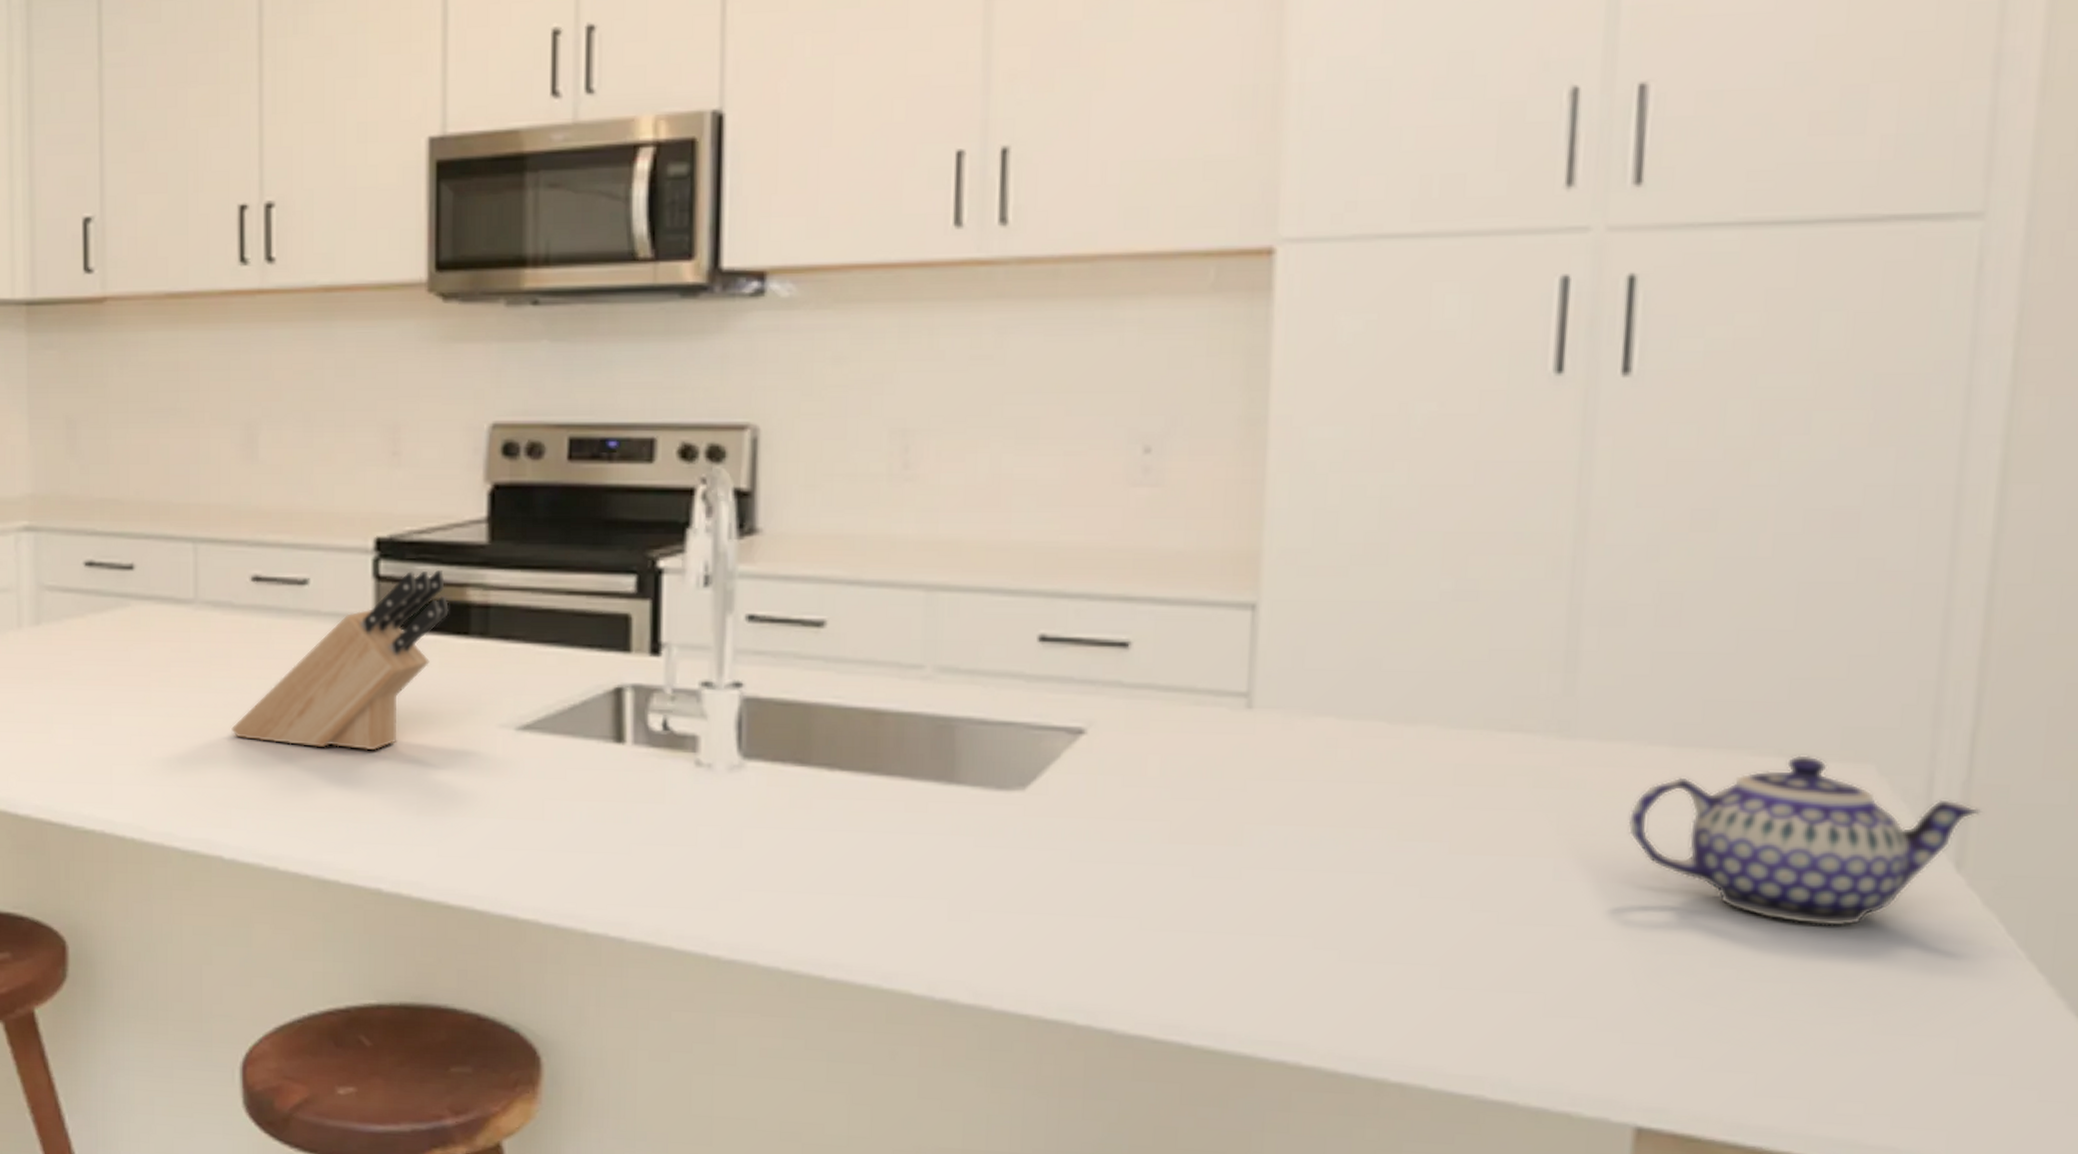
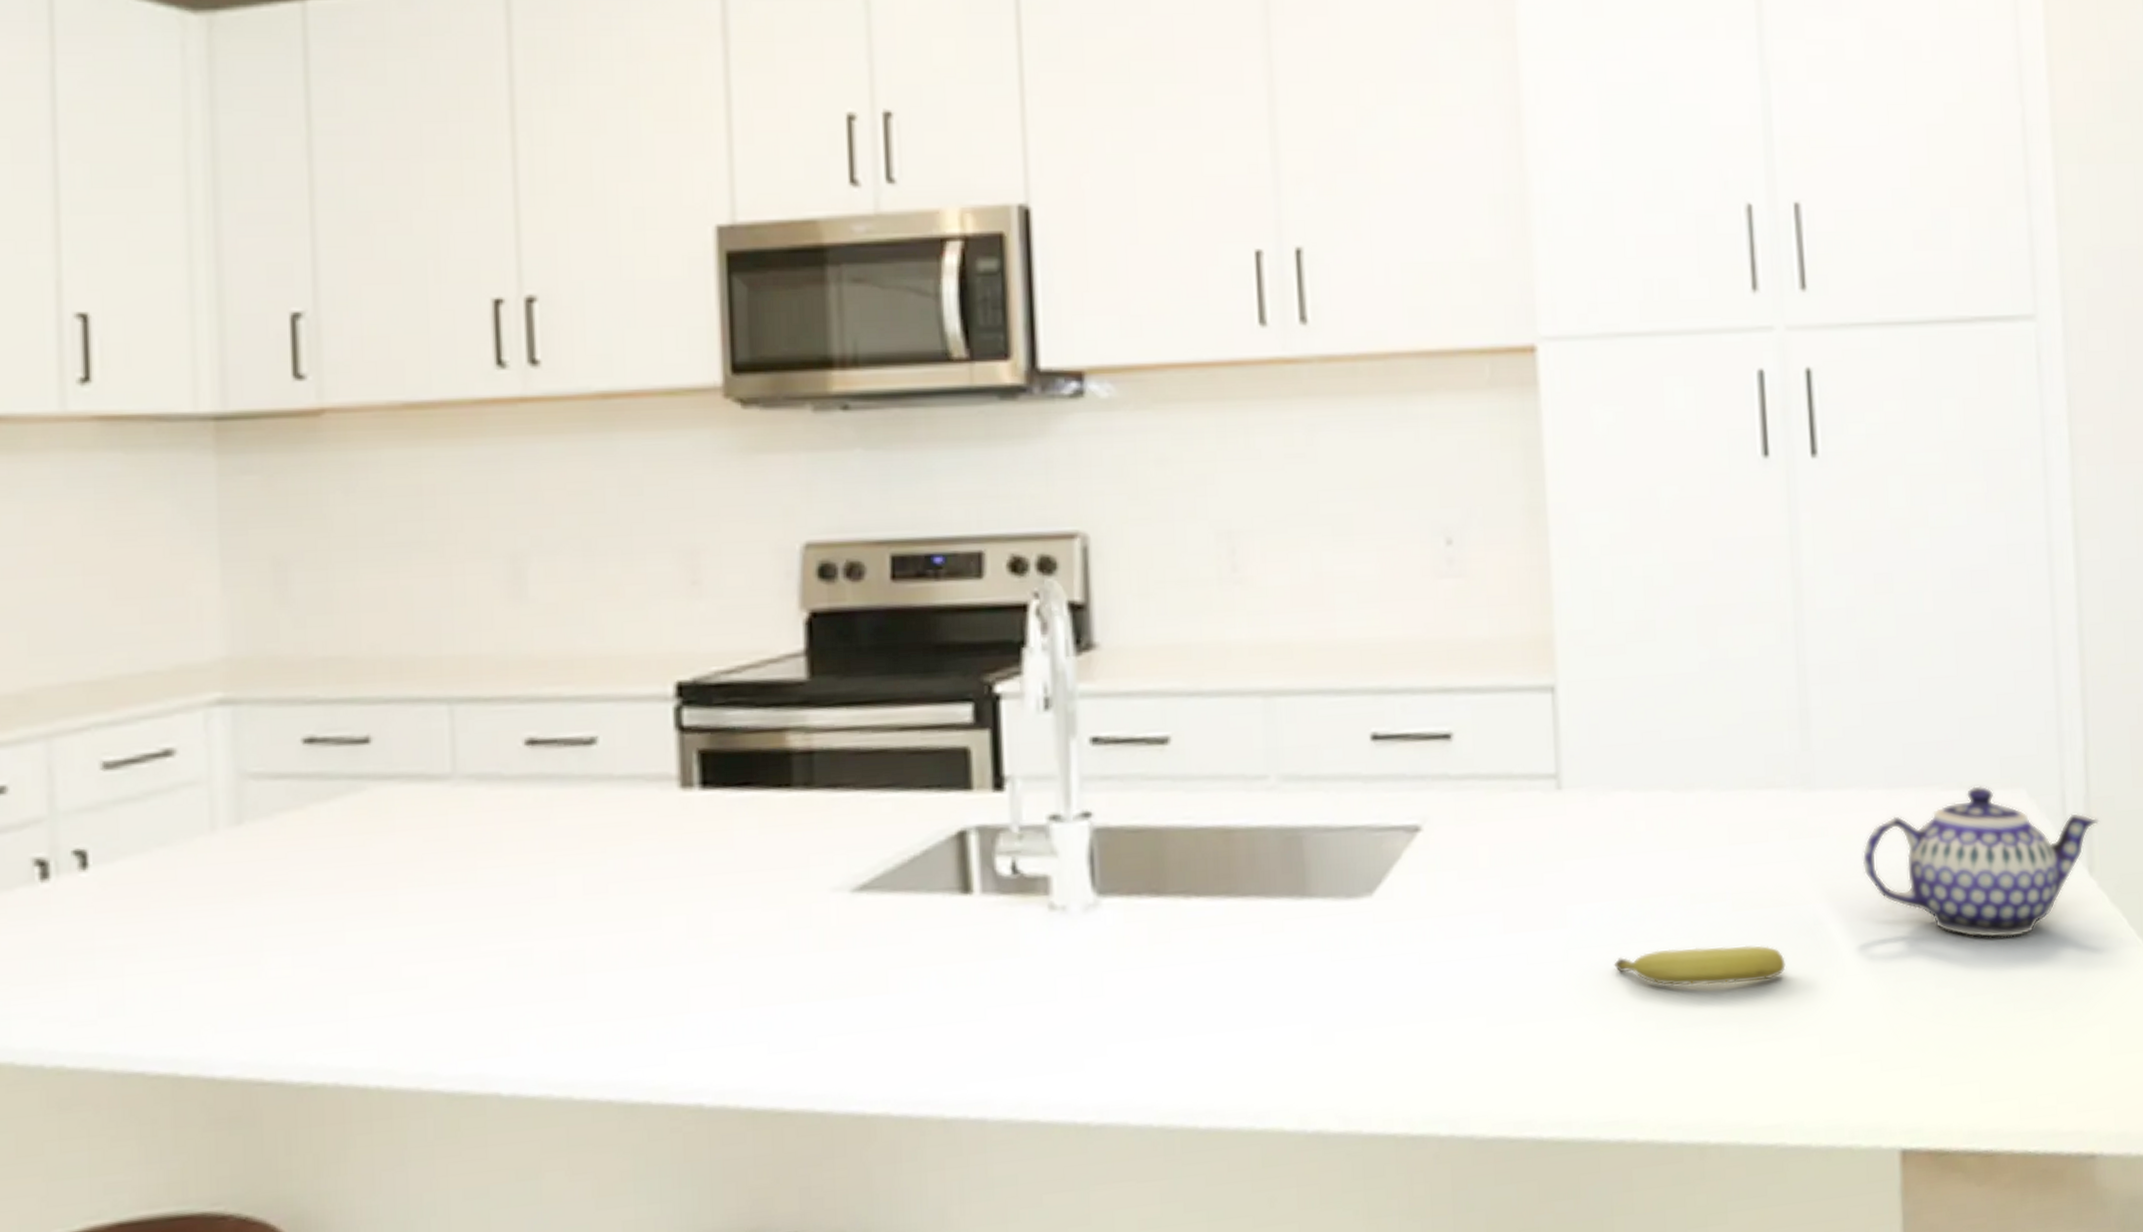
knife block: present [231,569,449,751] -> none [506,713,767,942]
fruit: none [1294,881,1510,929] -> present [1614,945,1786,986]

